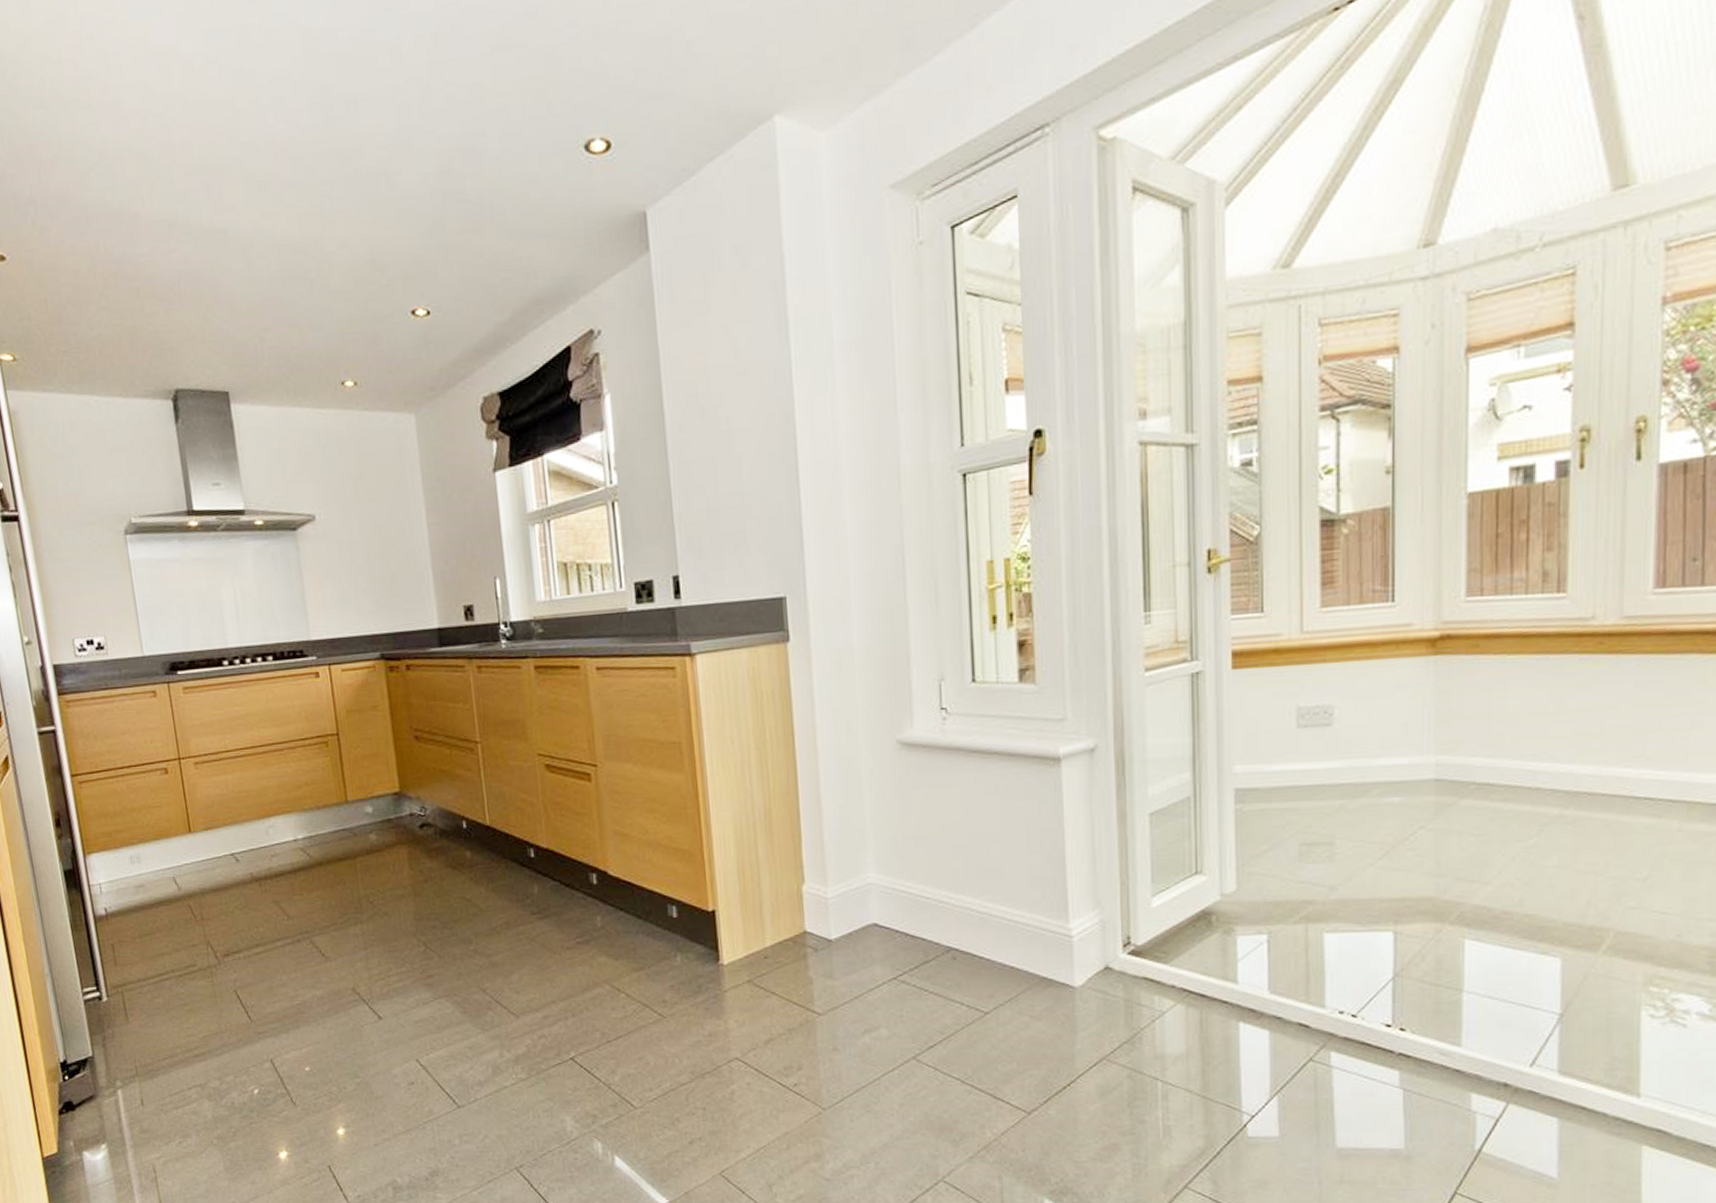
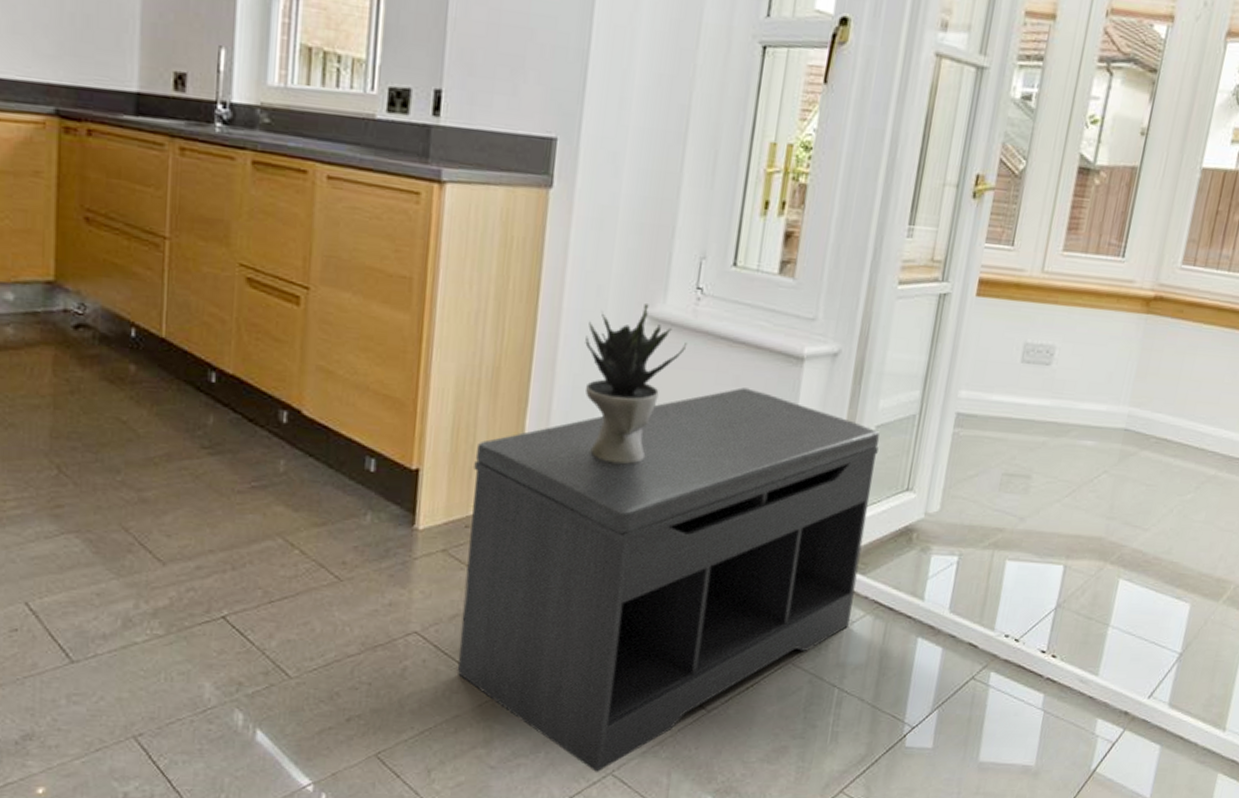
bench: none [762,795,1160,1179] -> present [457,387,880,772]
potted plant: none [844,731,942,883] -> present [585,304,688,464]

